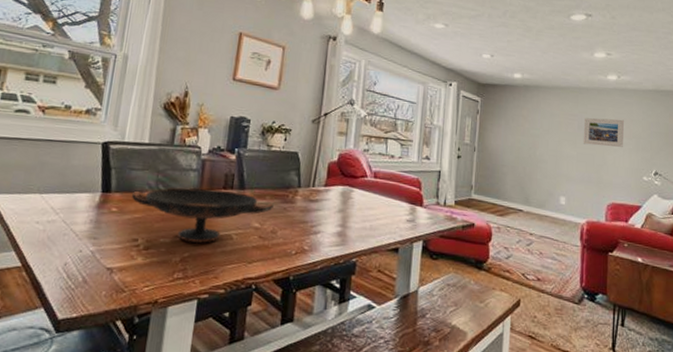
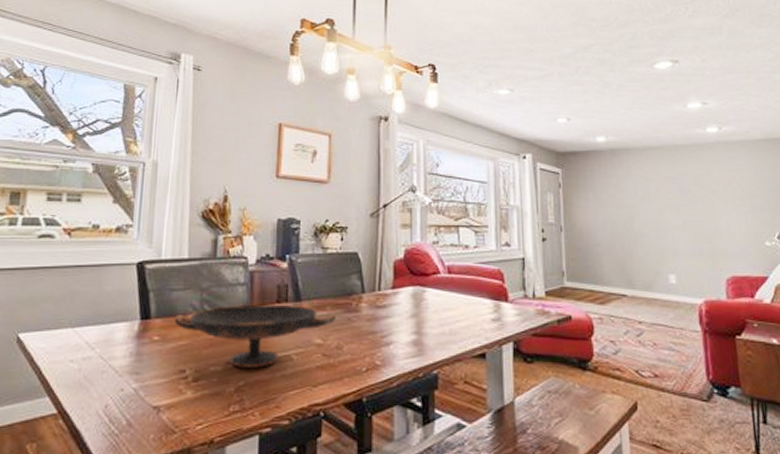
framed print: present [583,118,625,147] -> none [686,177,736,211]

